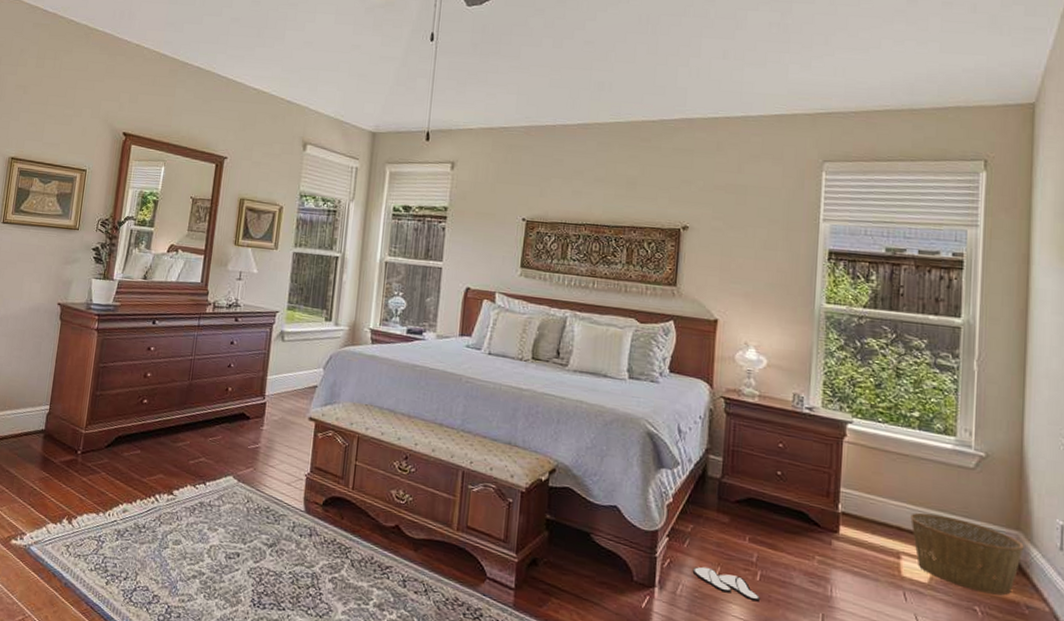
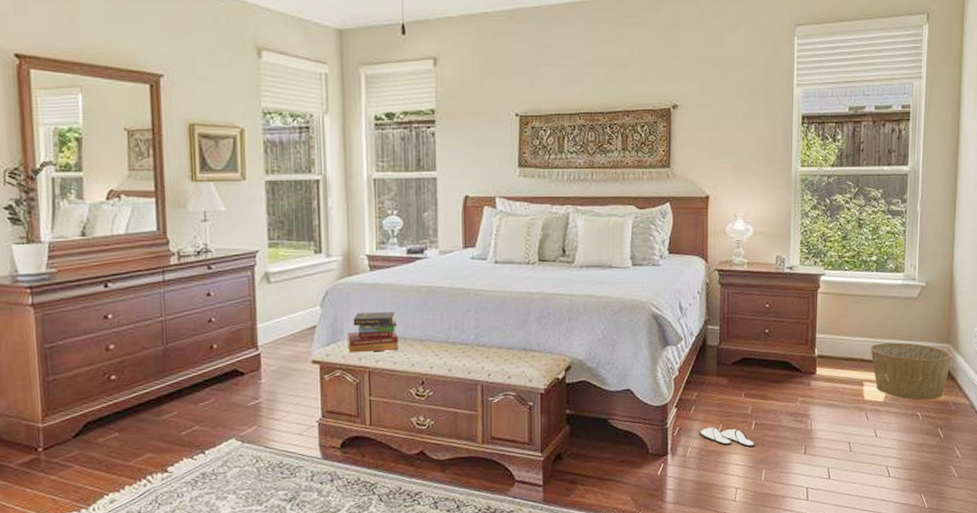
books: none [342,380,390,422] -> present [346,312,398,353]

